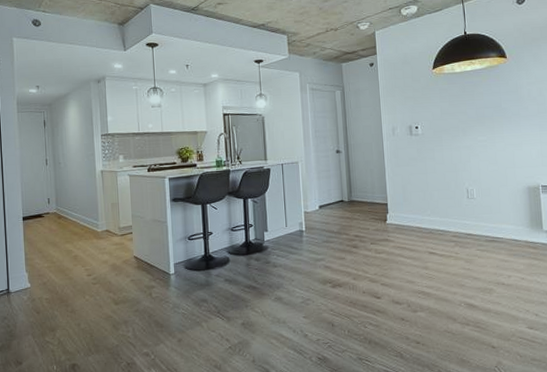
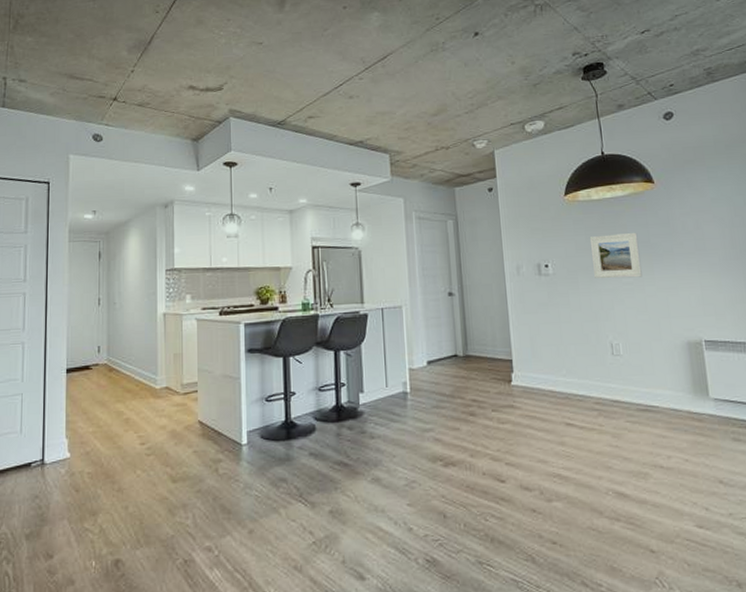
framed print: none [452,99,494,137] -> present [589,232,642,279]

